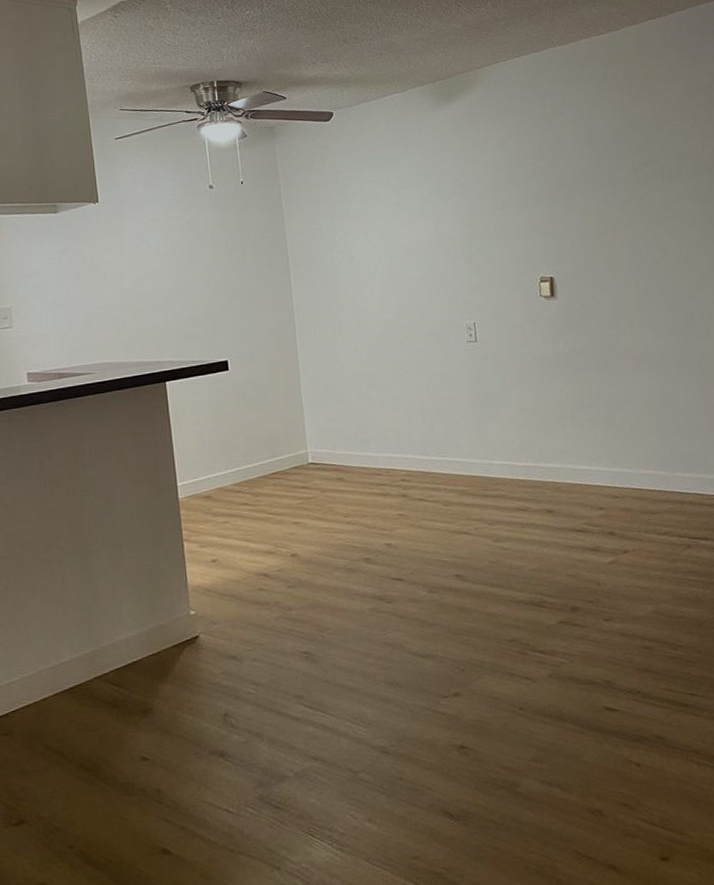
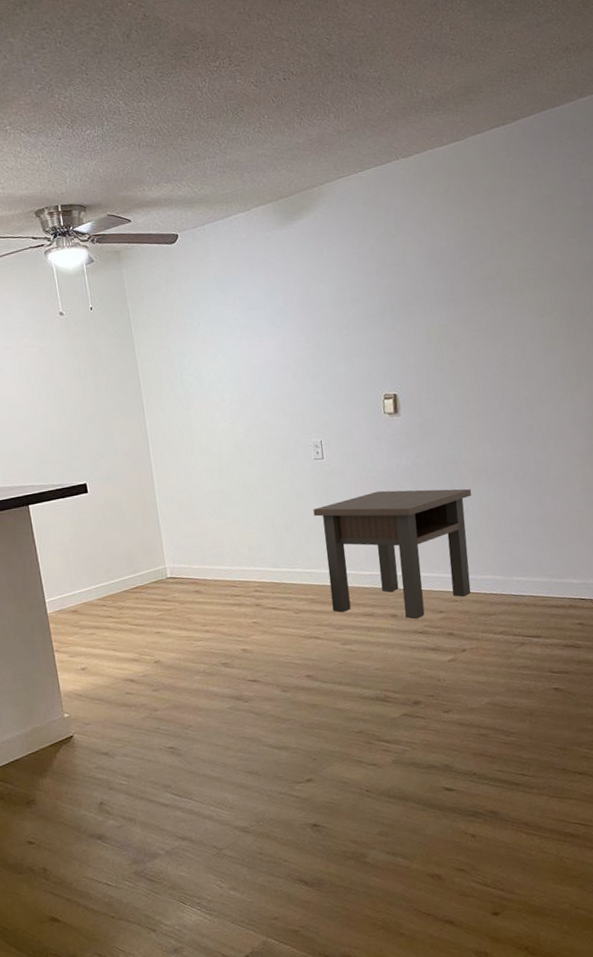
side table: none [465,376,633,516] -> present [313,488,472,619]

